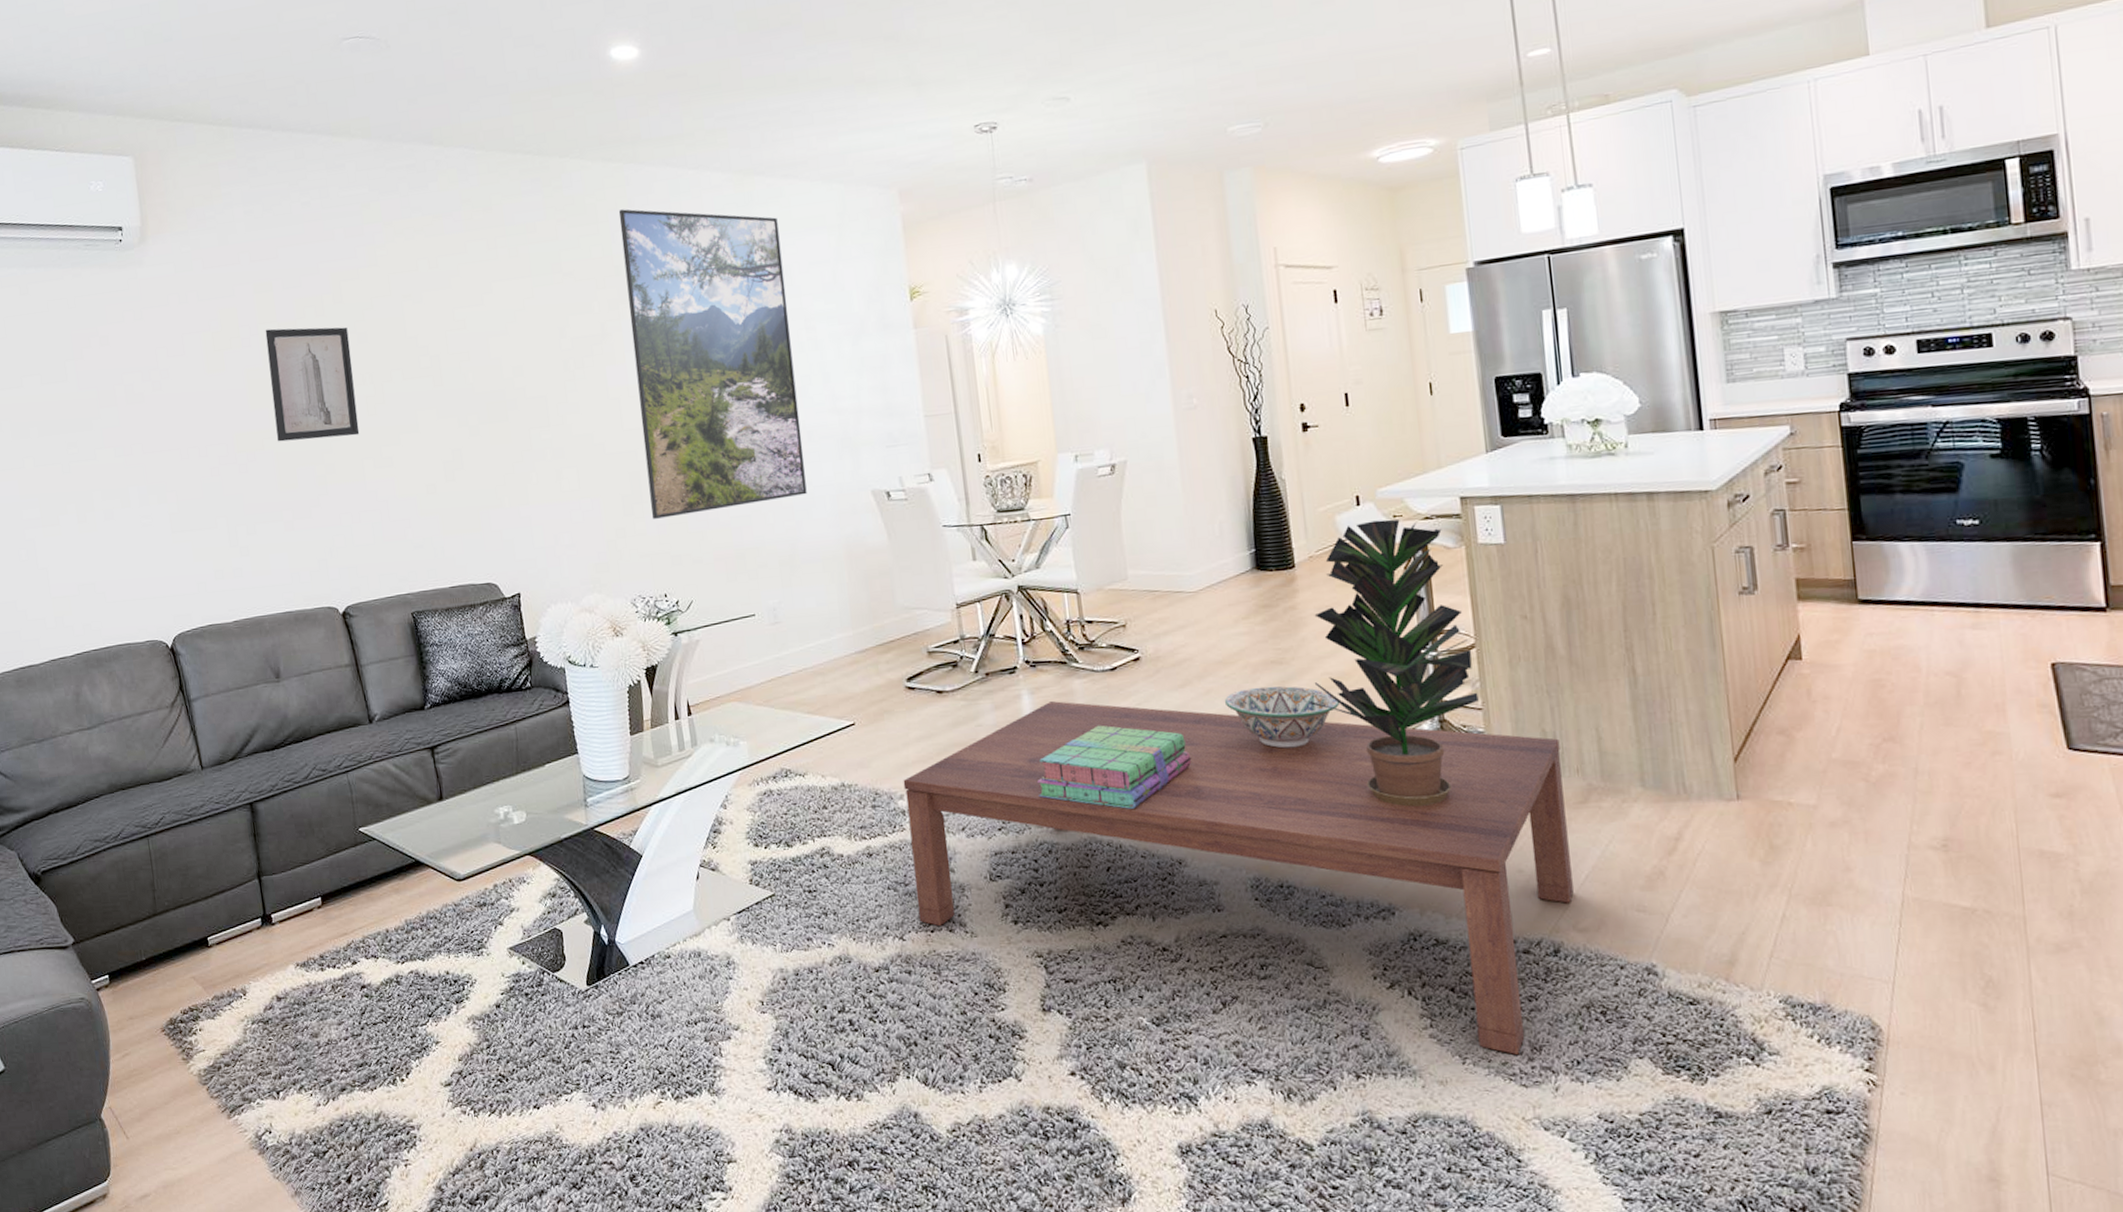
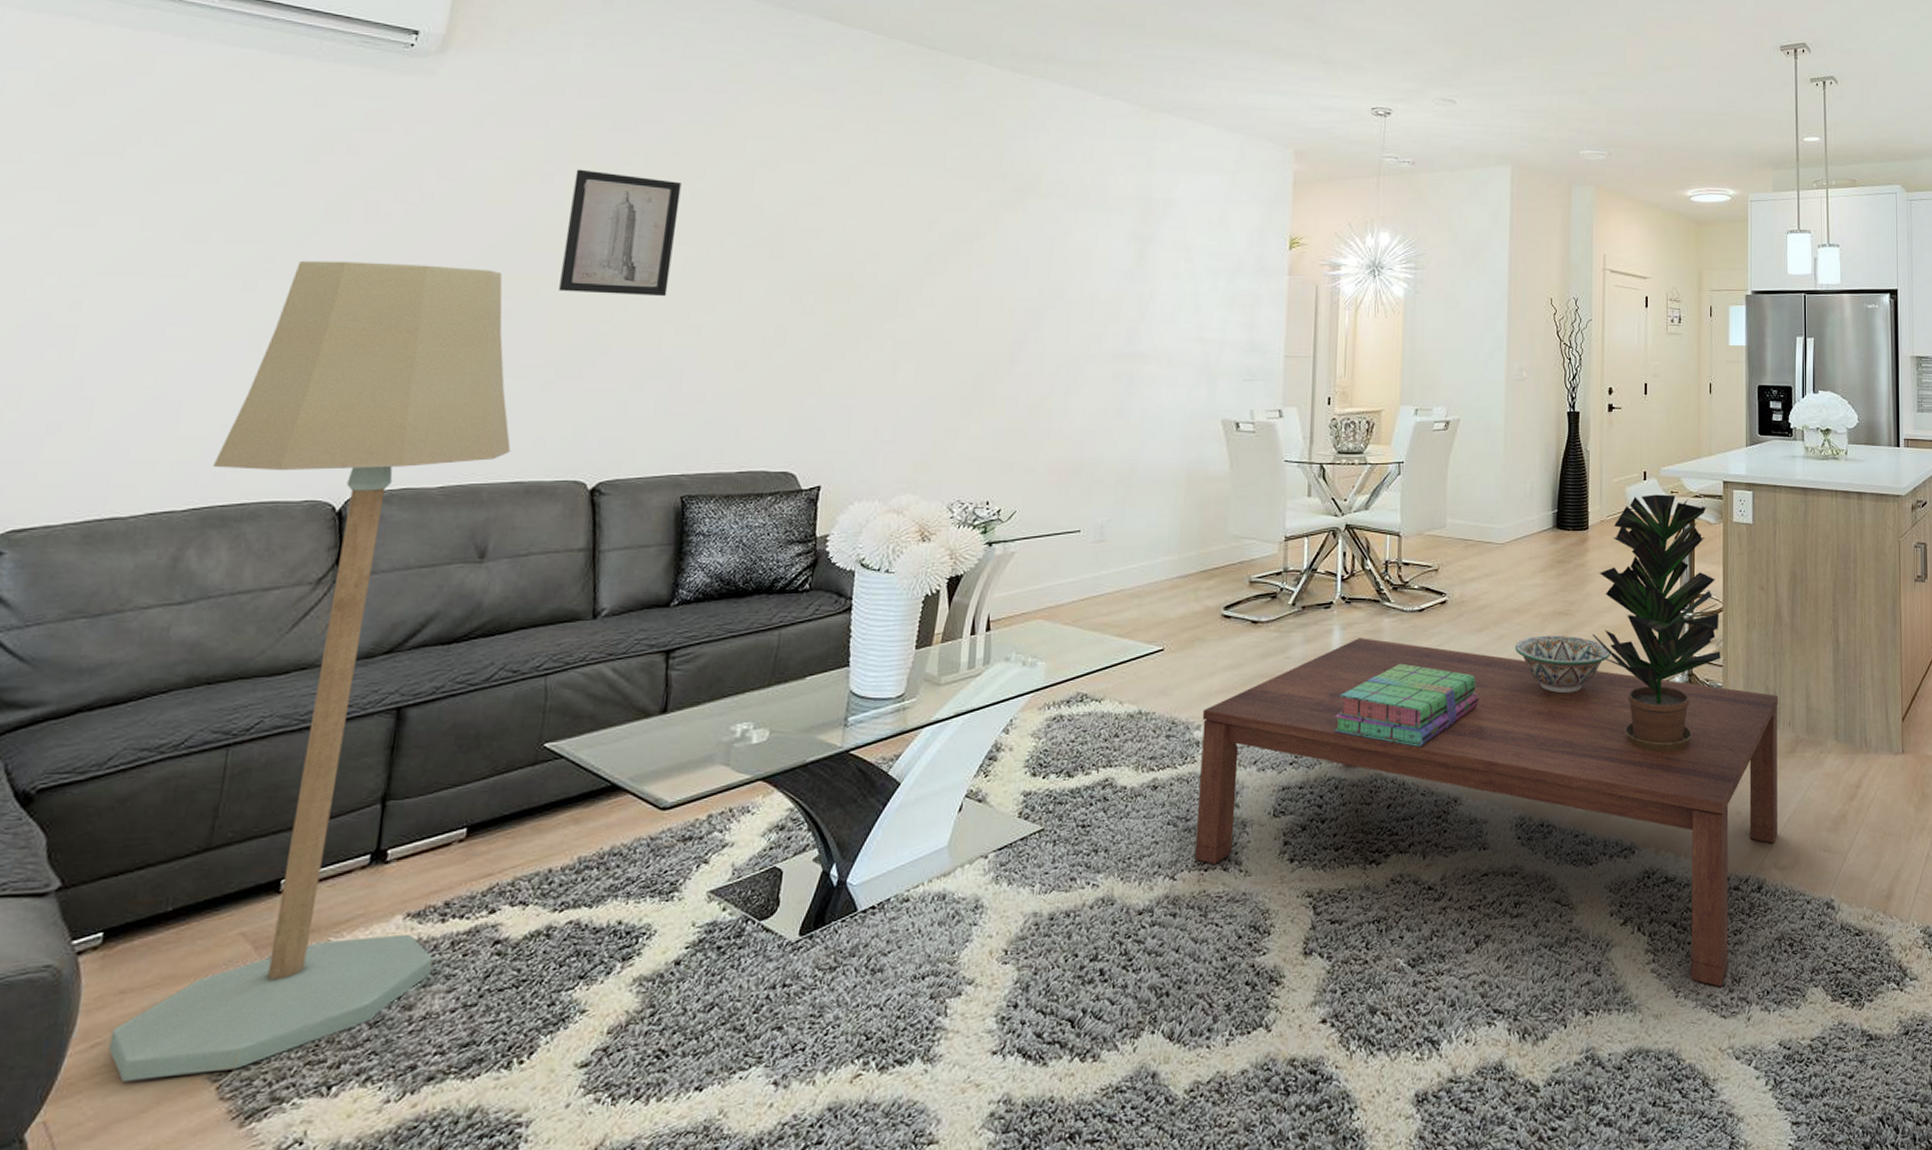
floor lamp: none [80,430,324,1081] -> present [108,260,511,1081]
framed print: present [618,209,807,519] -> none [989,119,1176,424]

